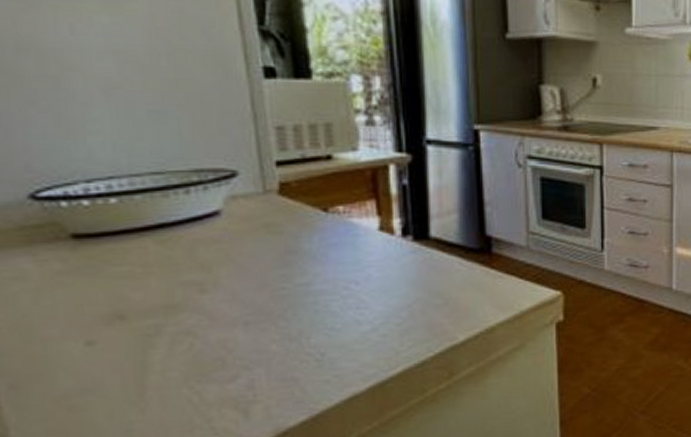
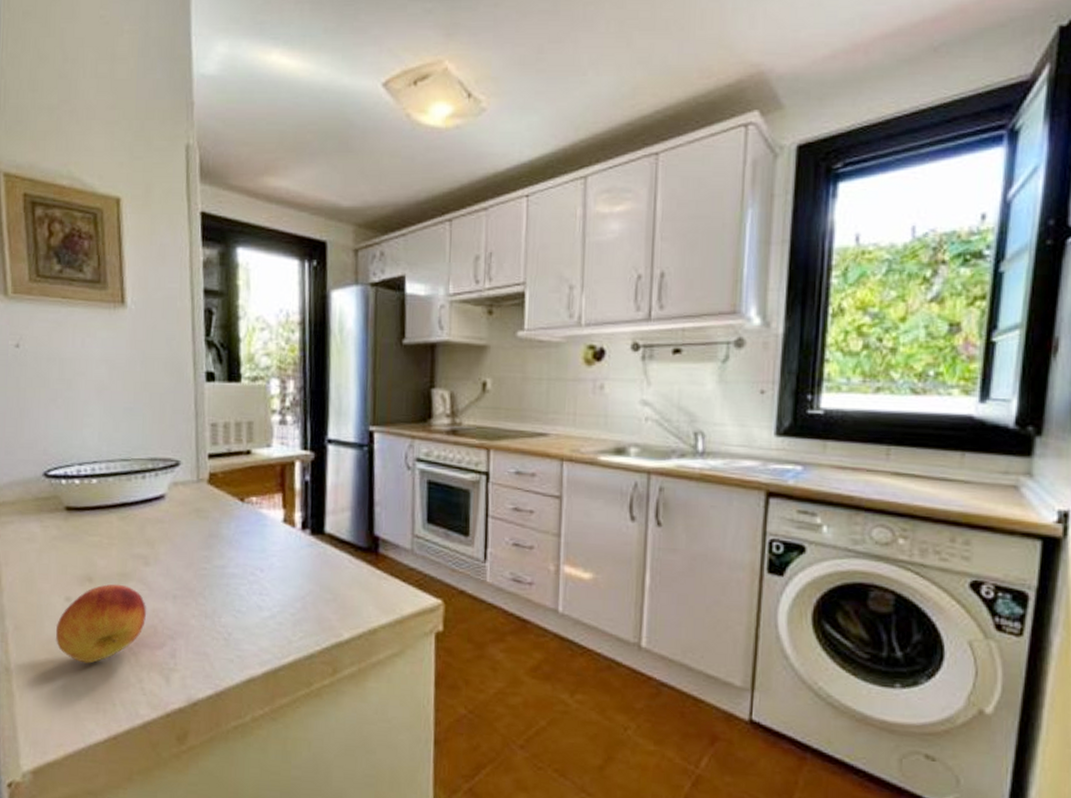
fruit: none [76,317,209,413] -> present [56,583,146,664]

